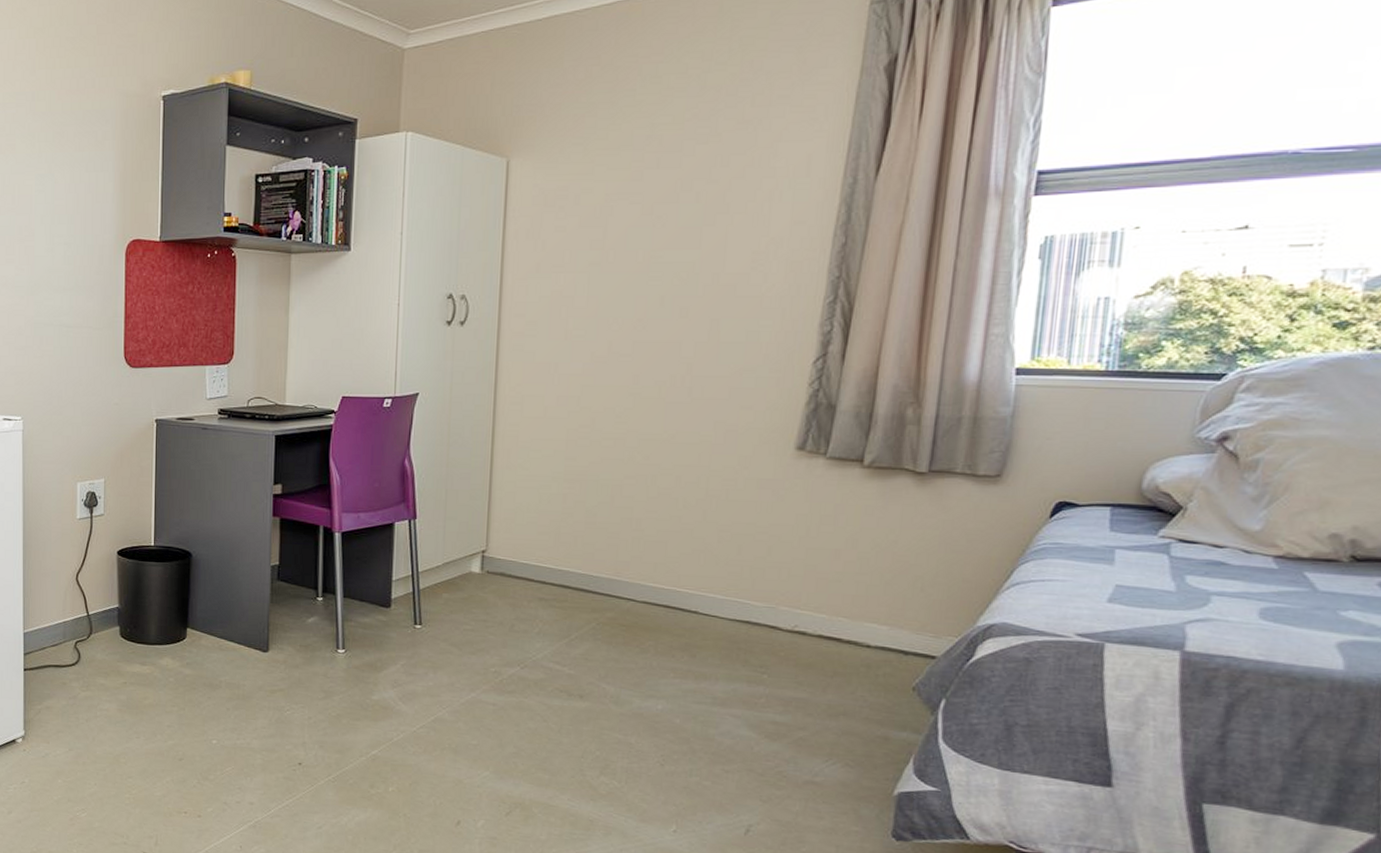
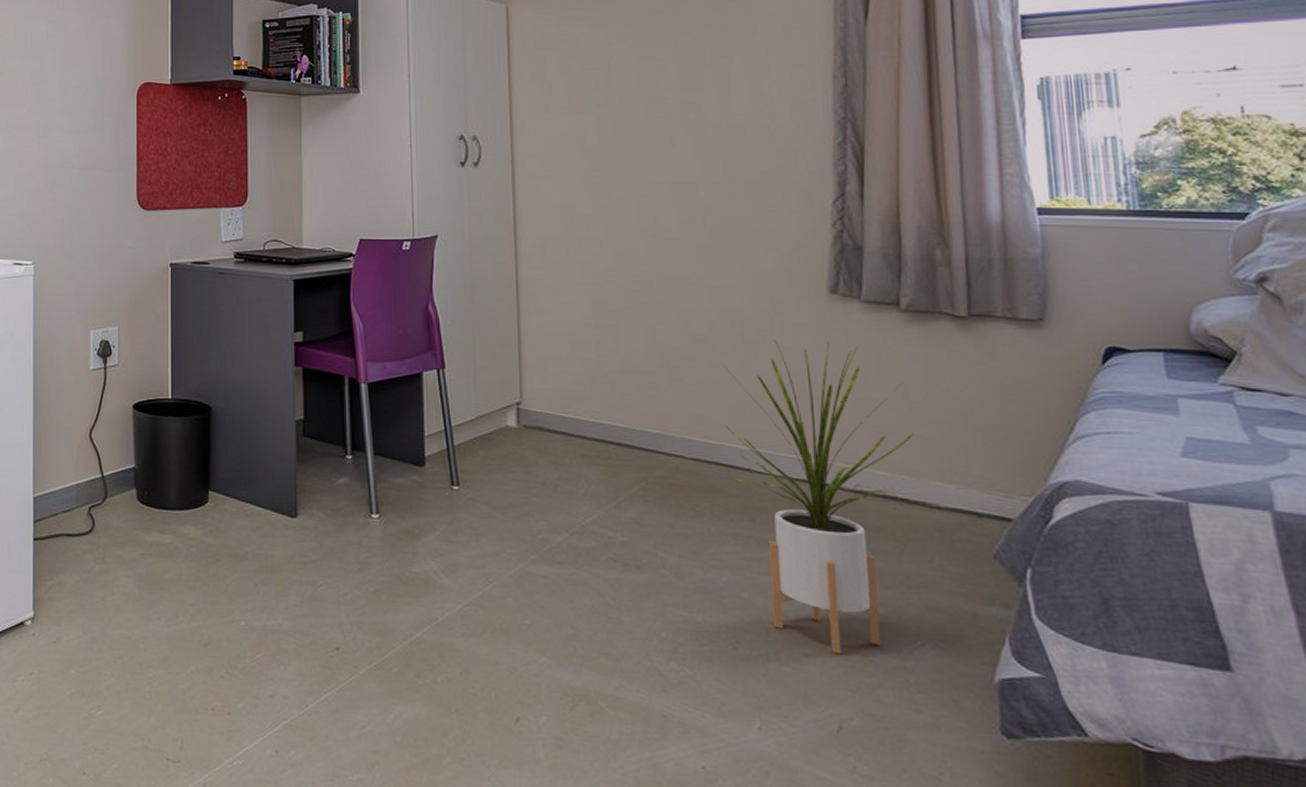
house plant: none [674,493,857,771] -> present [723,339,914,655]

